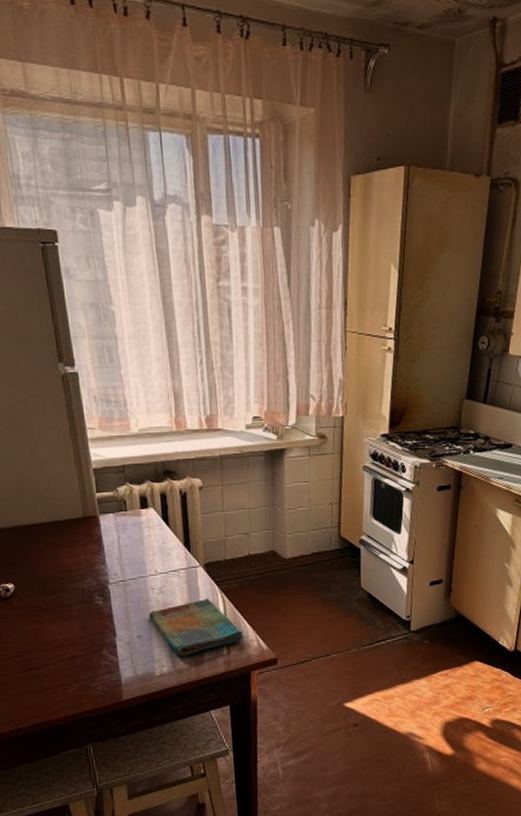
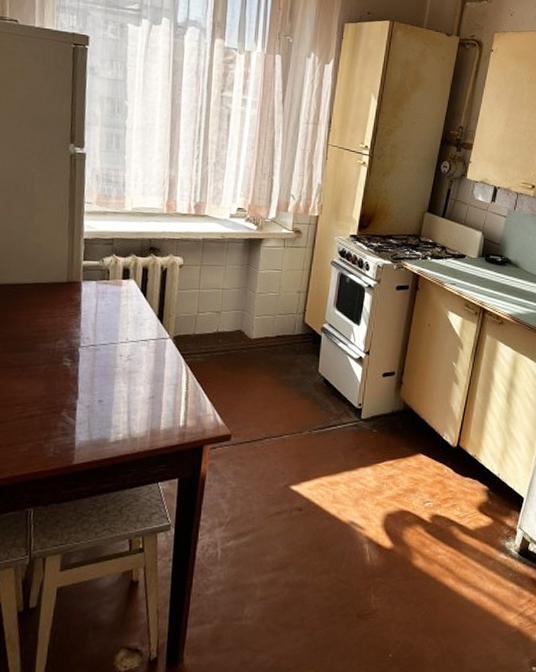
dish towel: present [148,598,245,656] -> none [112,370,203,424]

